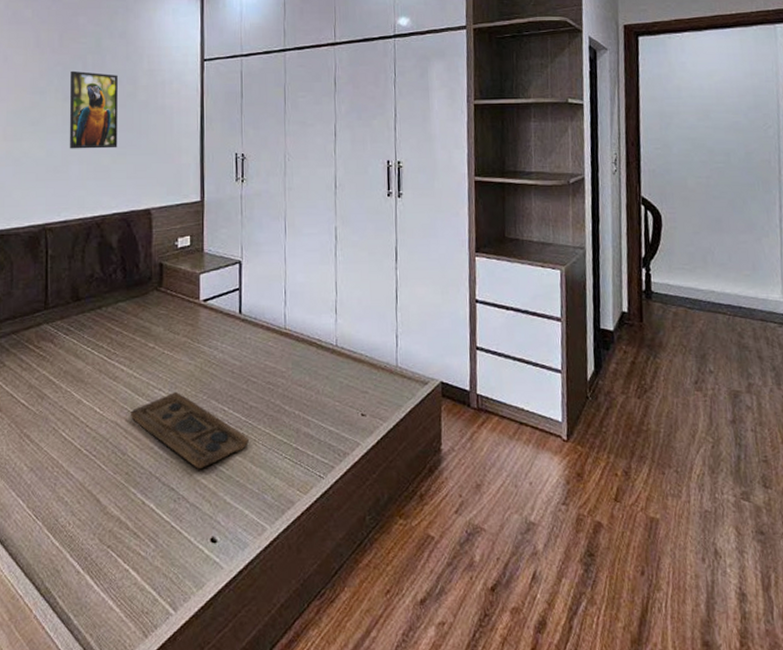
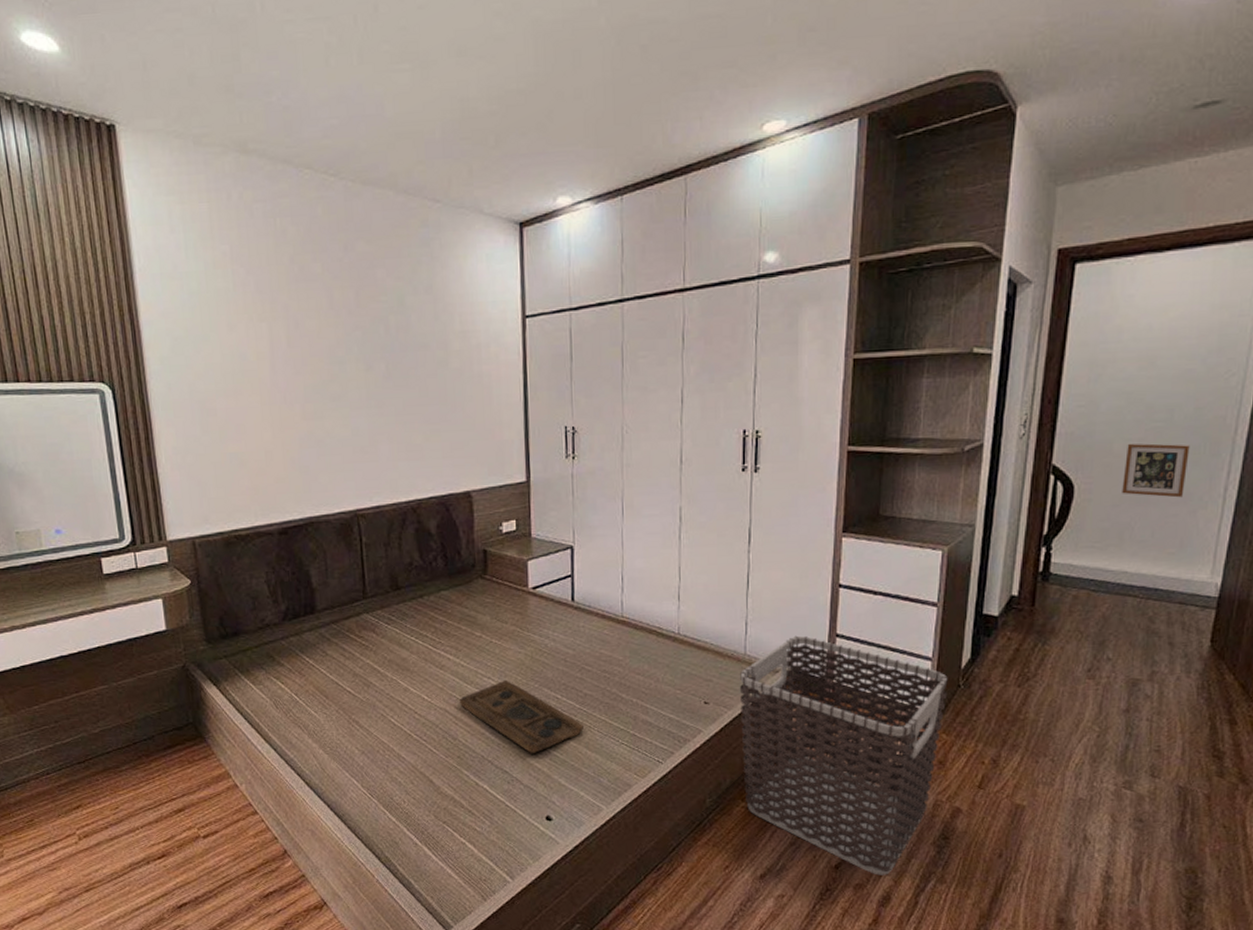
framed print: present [69,70,118,149] -> none [371,335,430,427]
clothes hamper: none [392,348,578,598] -> present [739,635,948,875]
picture frame: none [698,180,749,227] -> present [1122,443,1190,498]

